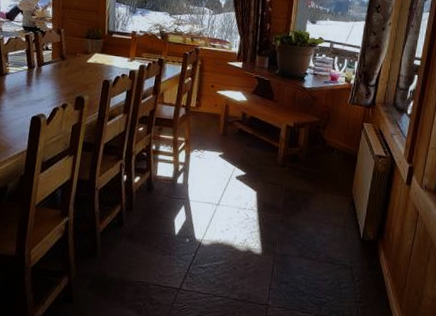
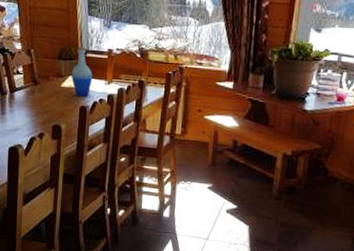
bottle: none [96,28,117,72] -> present [71,47,93,96]

